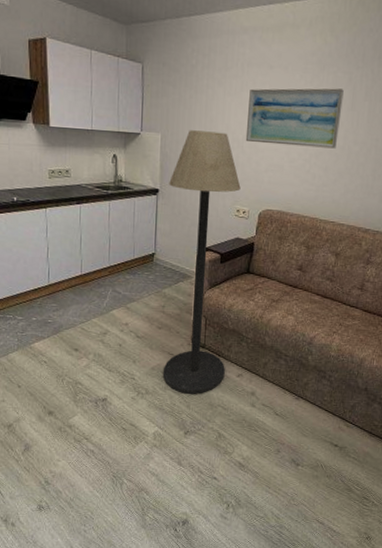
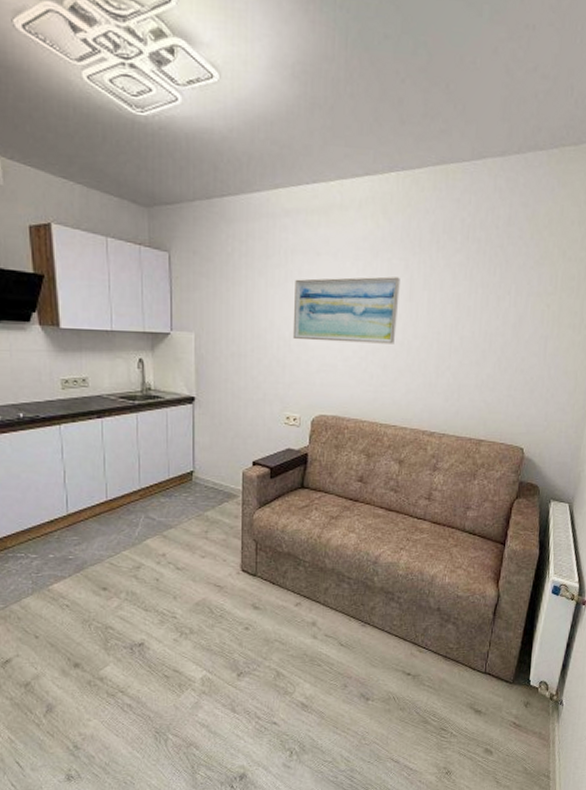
floor lamp: present [163,130,241,394] -> none [207,328,290,630]

